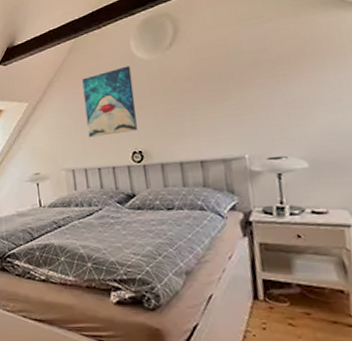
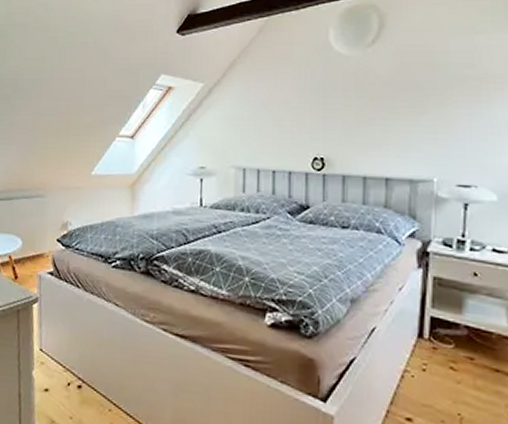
wall art: present [82,65,137,138] -> none [267,58,325,135]

